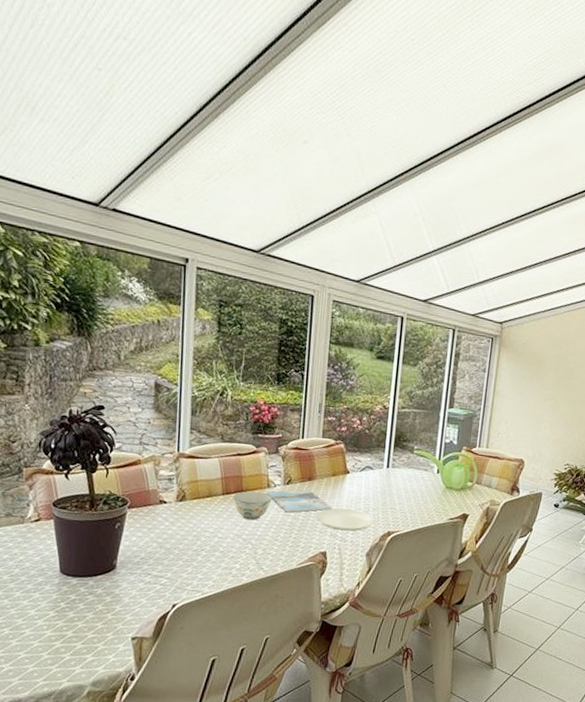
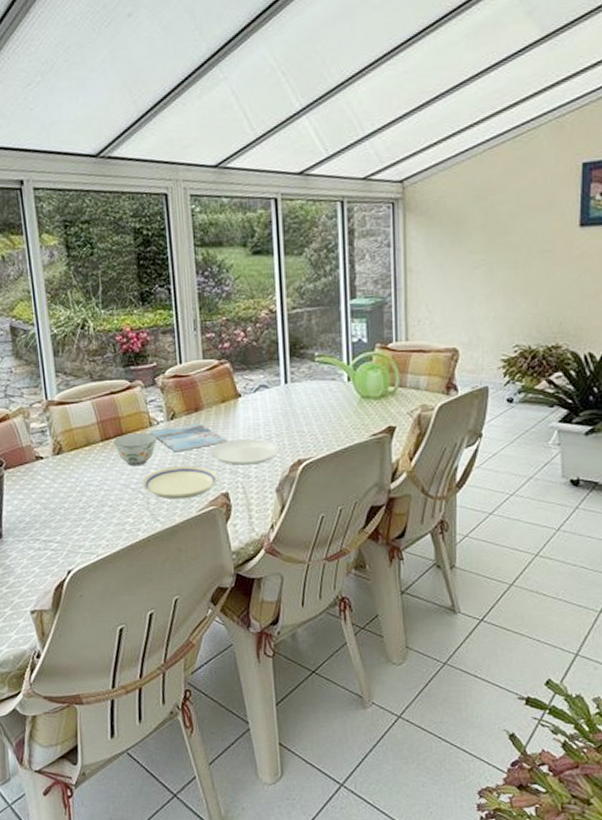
plate: none [253,524,320,553] -> present [142,466,219,500]

